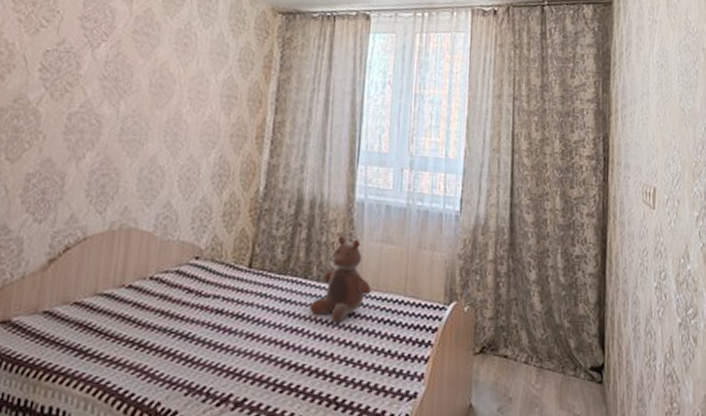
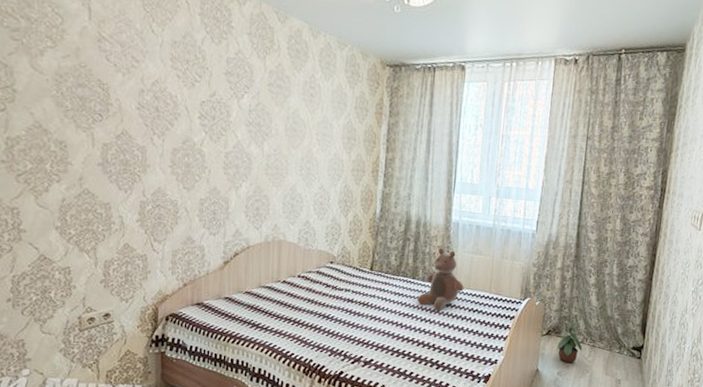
potted plant: none [495,333,528,394] -> present [557,321,583,363]

